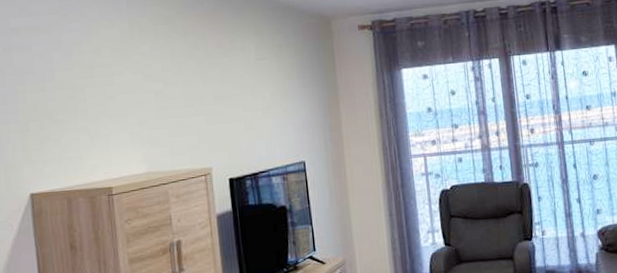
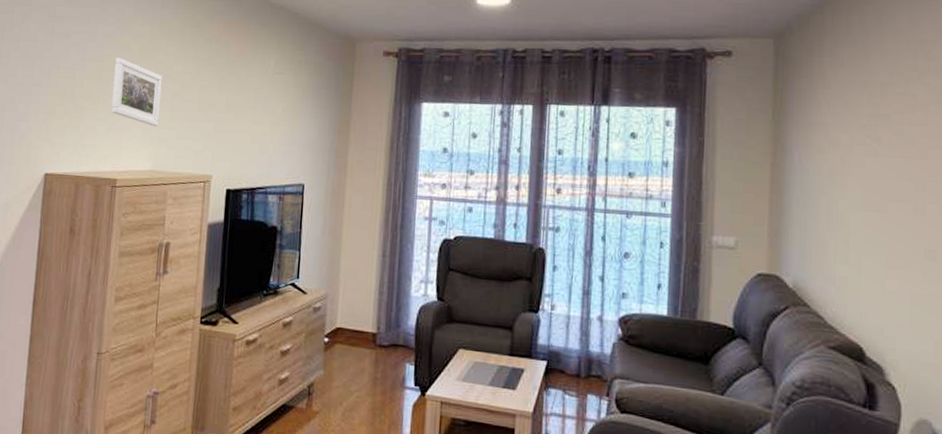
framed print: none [87,63,147,129] -> present [111,57,163,127]

